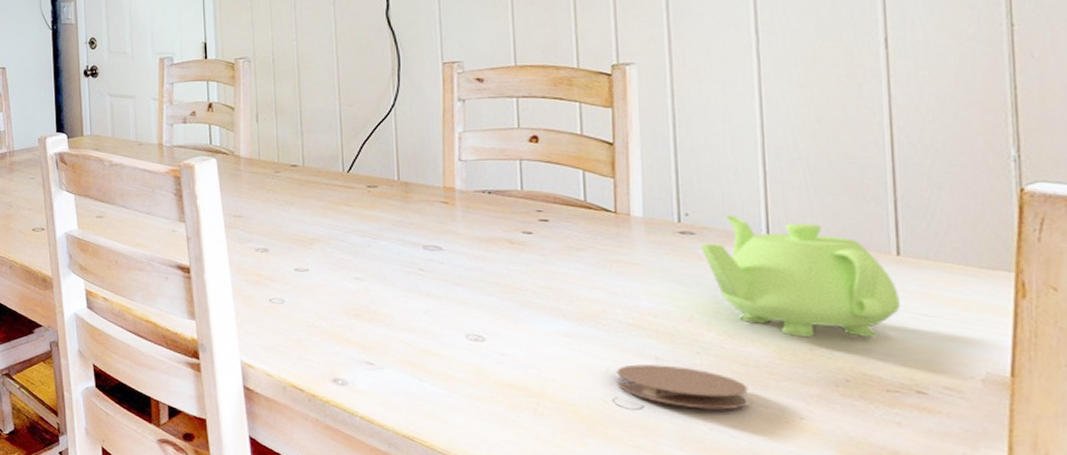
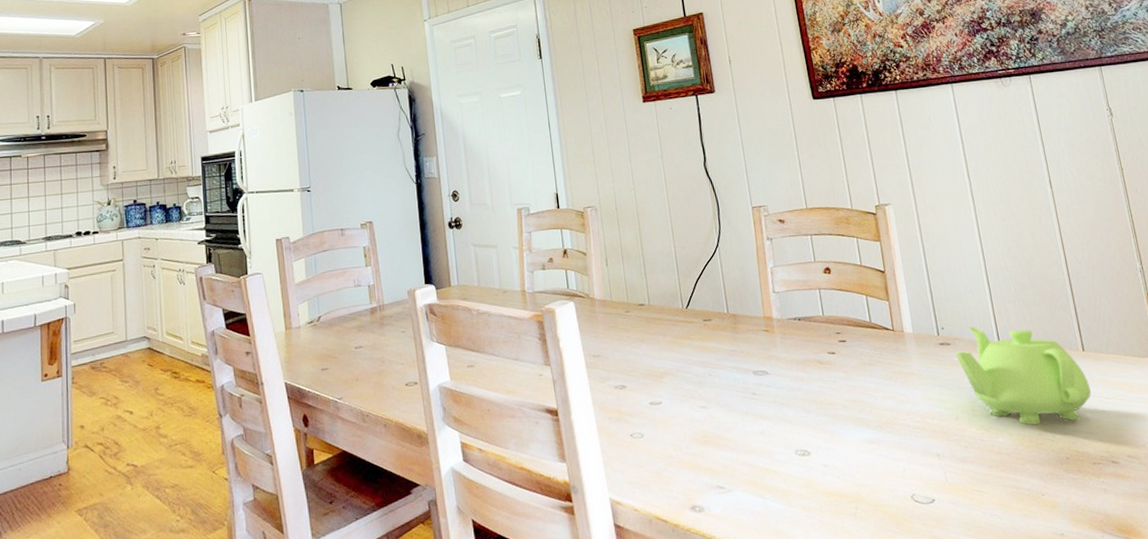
coaster: present [616,364,749,410] -> none [911,460,1006,496]

